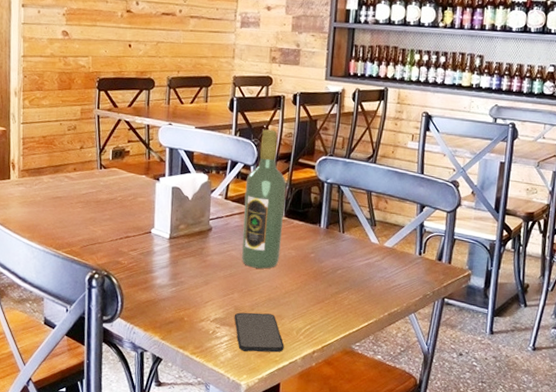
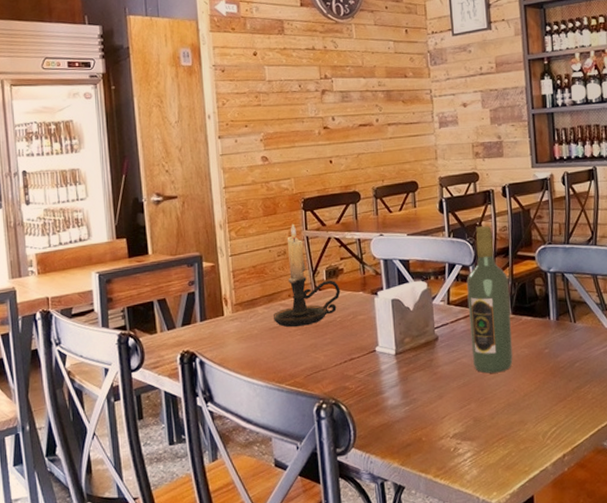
candle holder: none [58,101,125,200] -> present [274,223,341,327]
smartphone: present [234,312,284,353] -> none [474,420,532,466]

